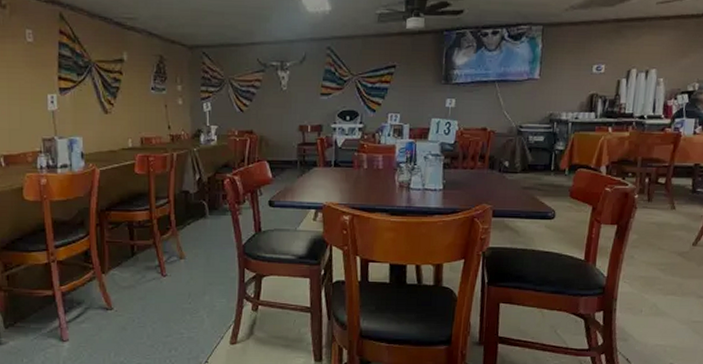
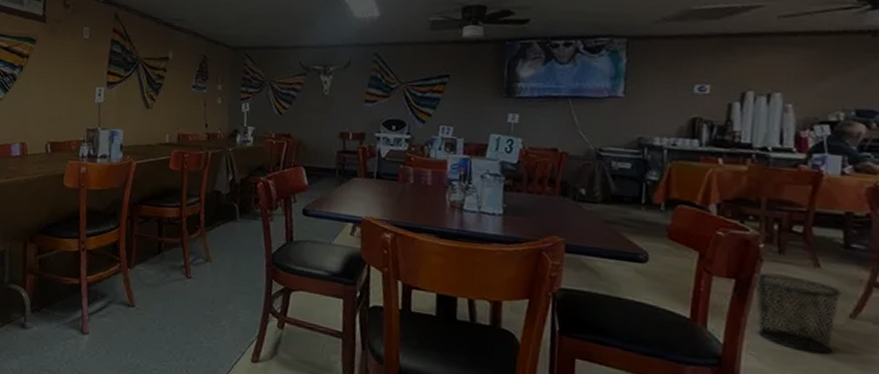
waste bin: none [631,218,689,276] -> present [755,273,842,354]

